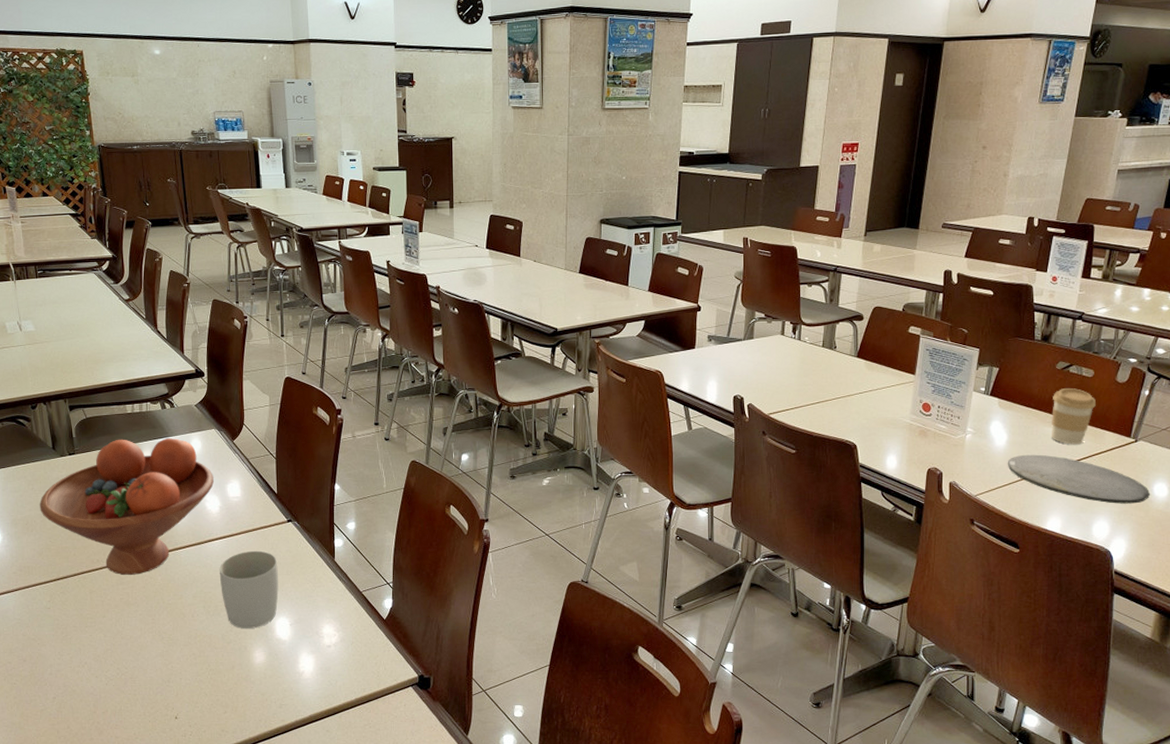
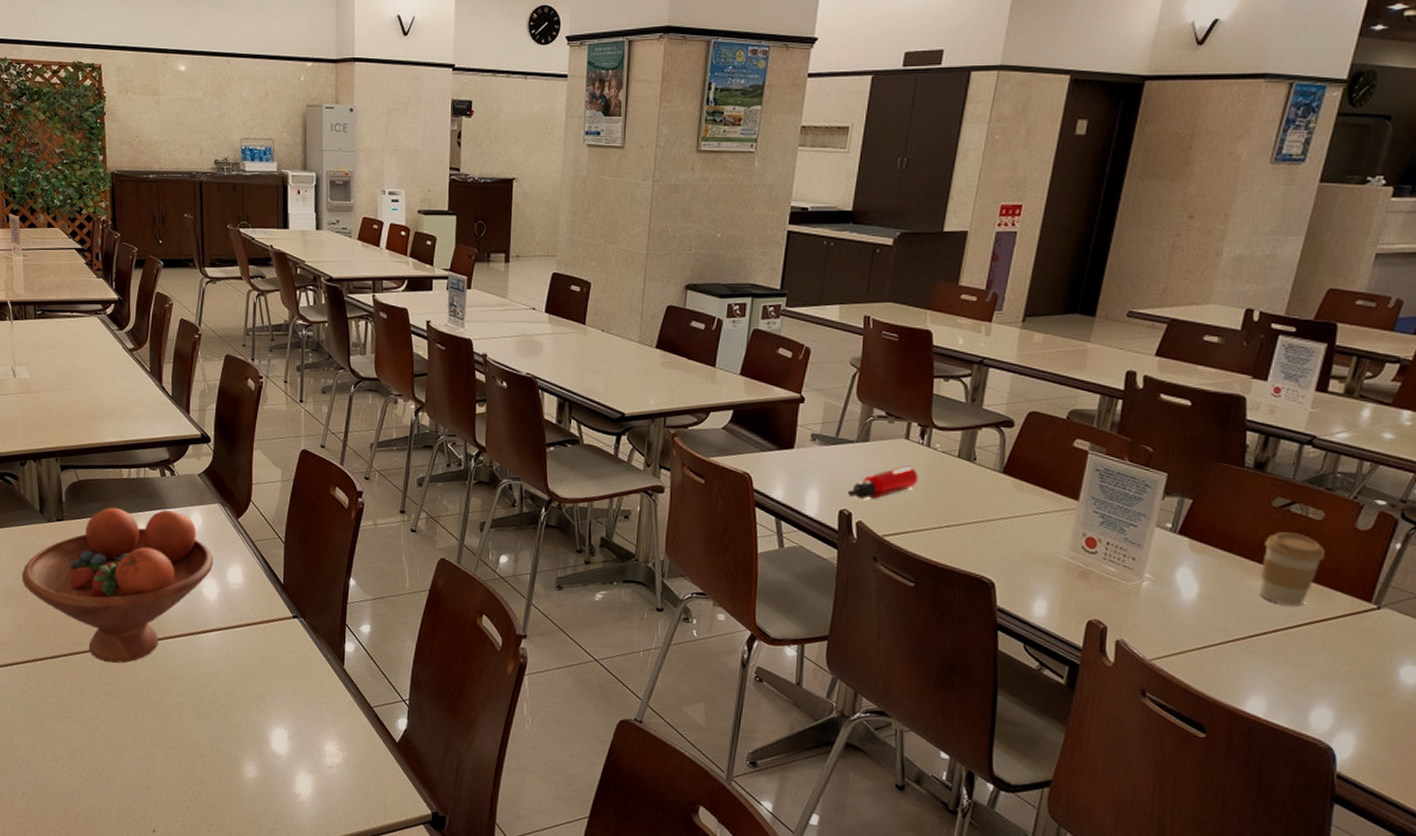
mug: present [219,550,279,629] -> none [212,647,279,738]
water bottle: none [739,356,793,386] -> present [847,465,918,500]
plate: present [1007,454,1150,504] -> none [1196,613,1394,690]

